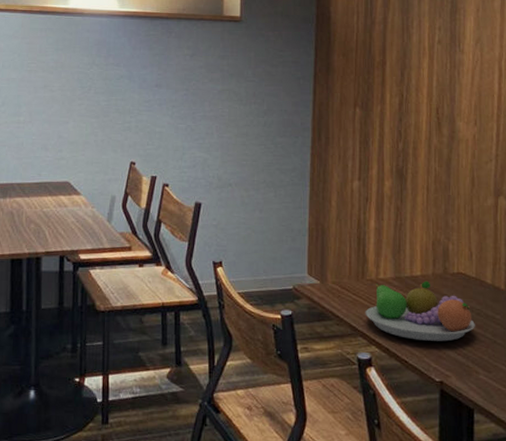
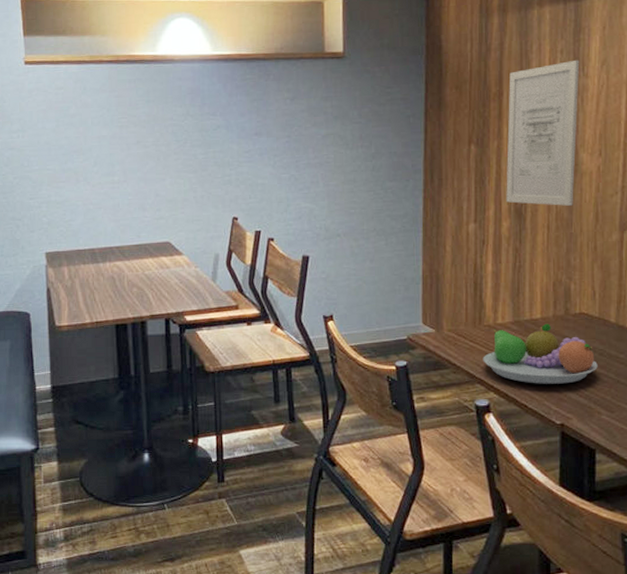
wall art: none [388,37,456,170] -> present [506,59,580,206]

